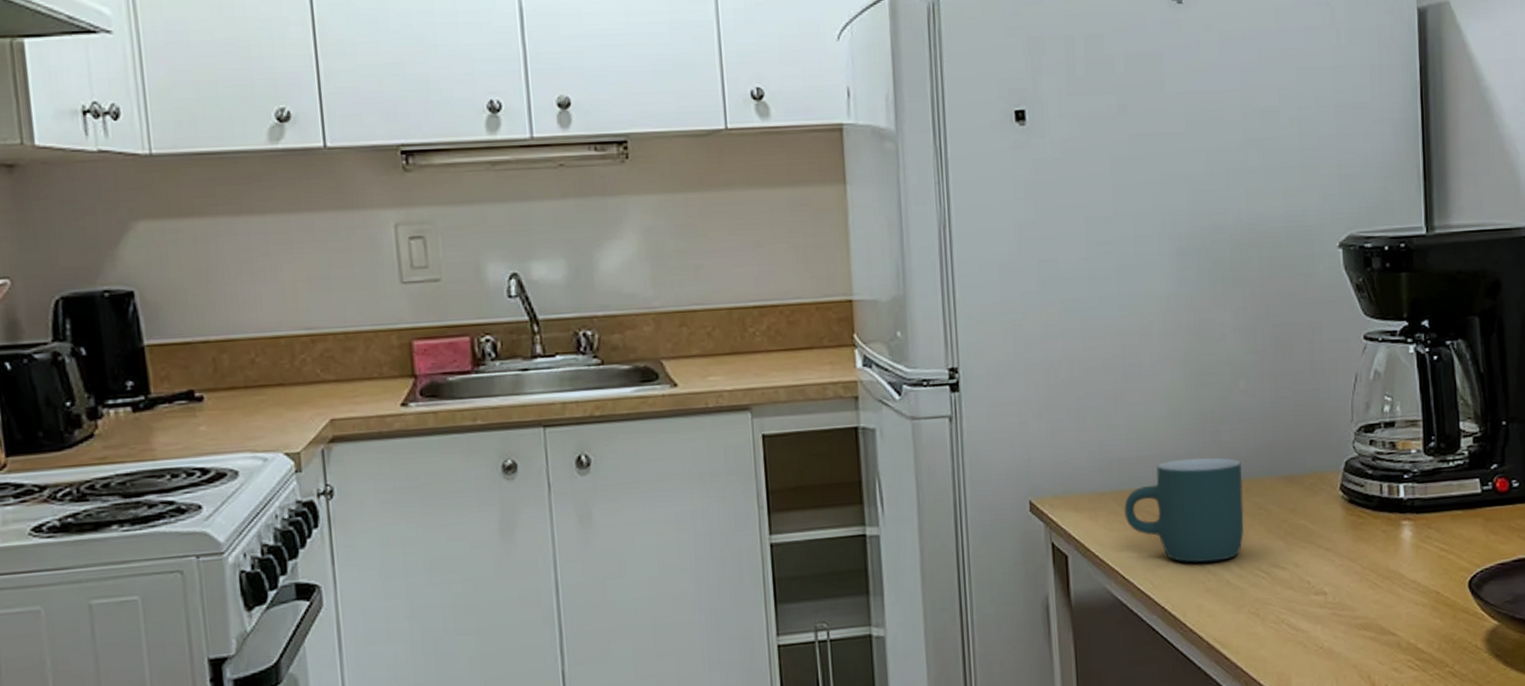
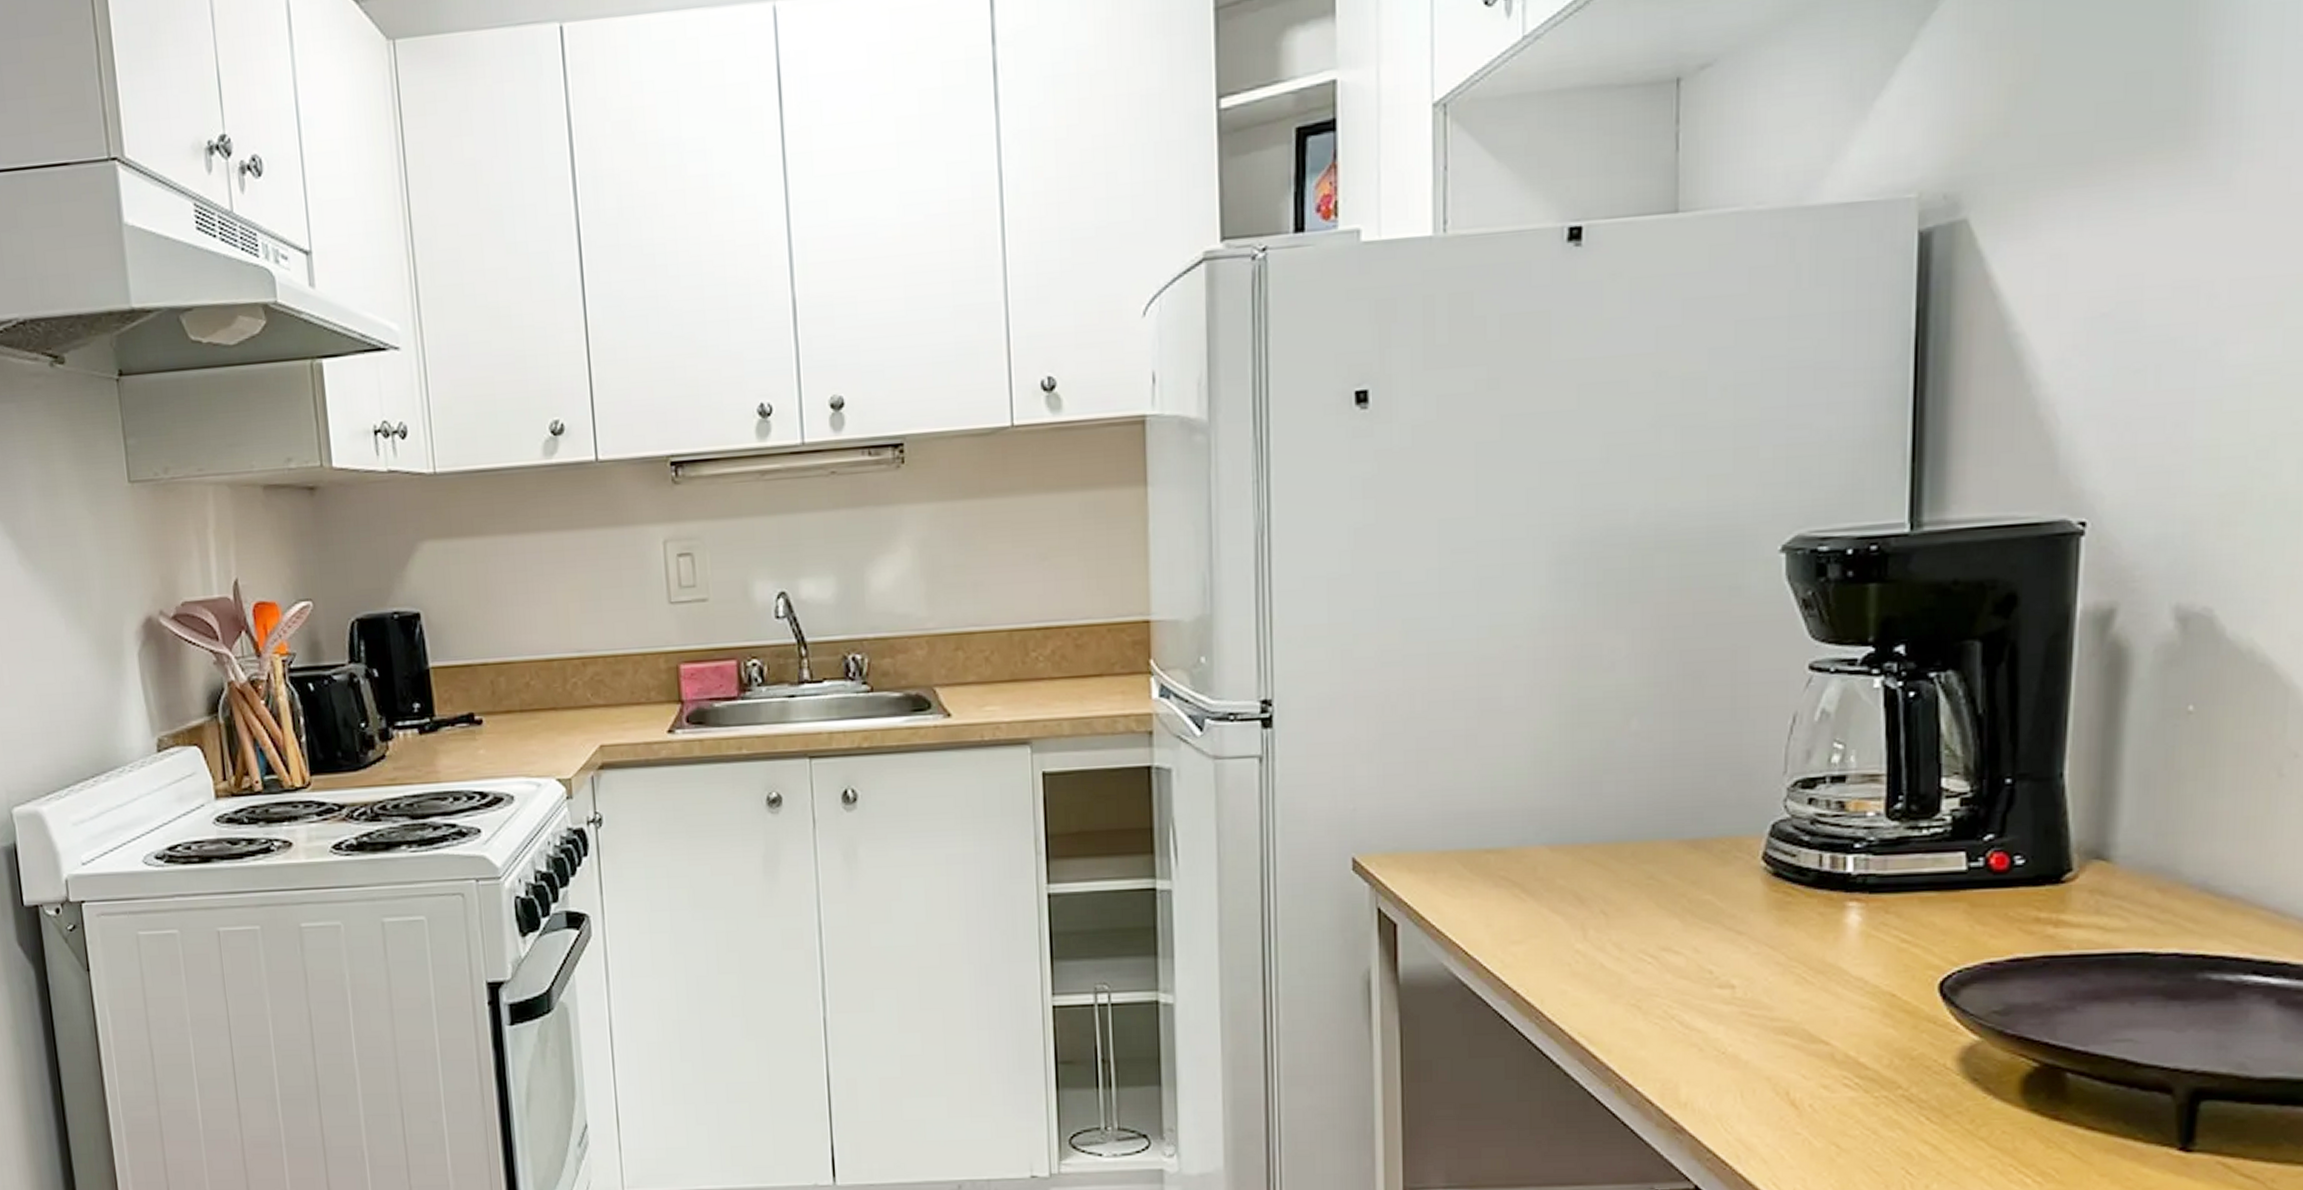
mug: present [1124,457,1245,563] -> none [1471,813,1629,941]

